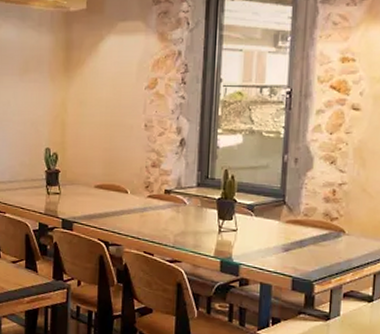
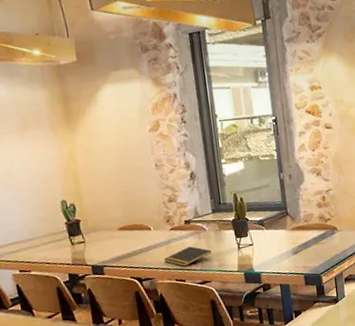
notepad: none [135,218,188,239] -> present [163,246,212,267]

